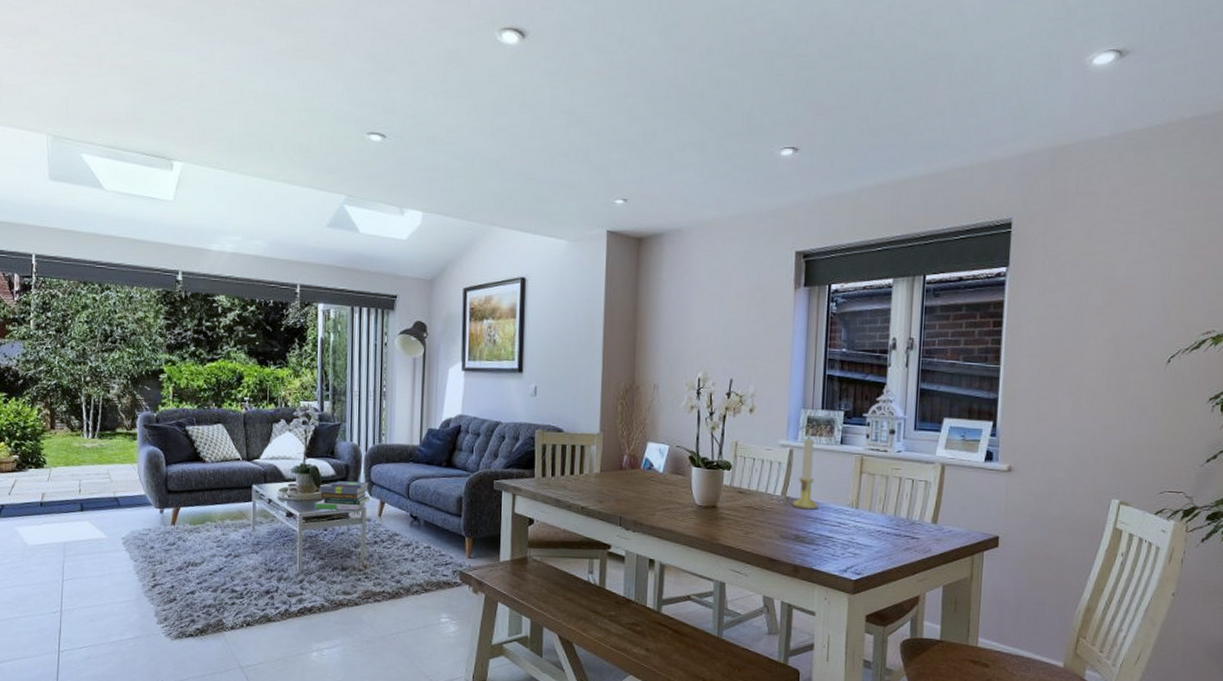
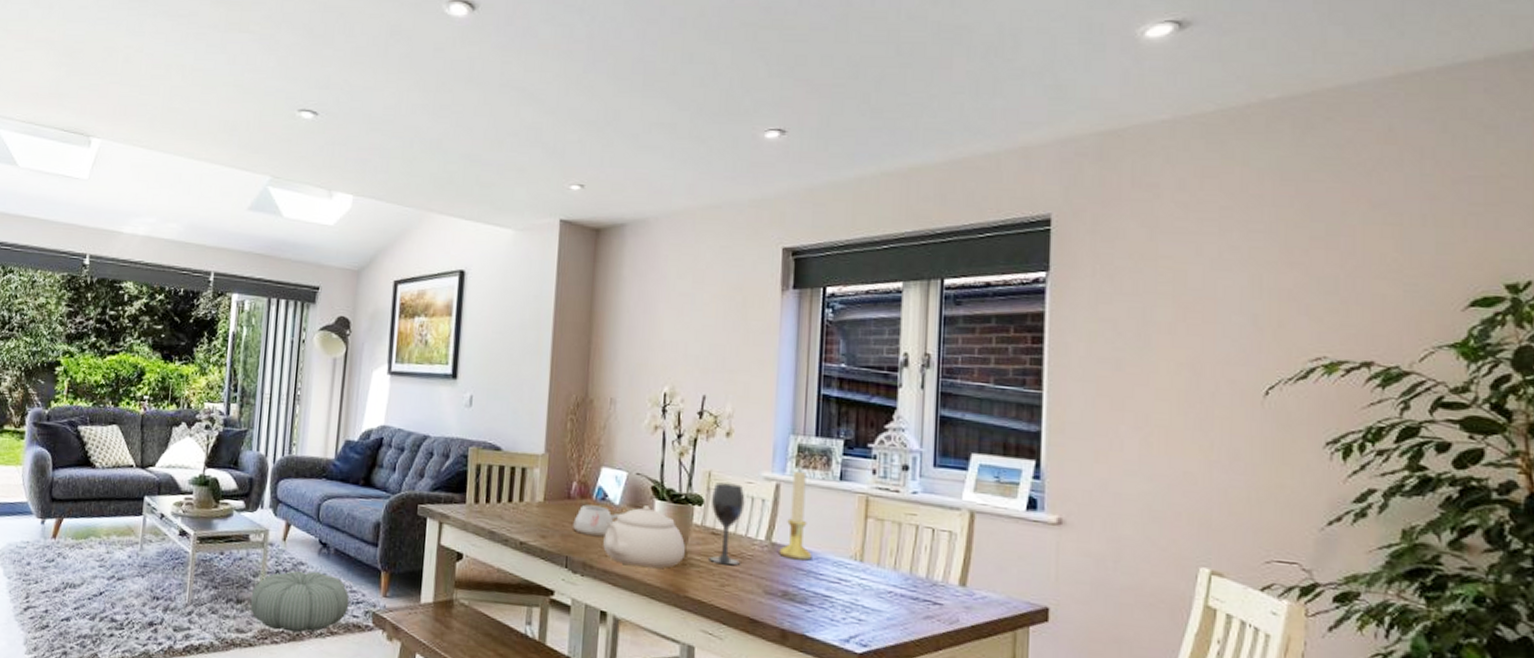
books: present [315,481,369,511] -> none [211,496,274,533]
pouf: none [353,540,439,592] -> present [250,570,350,633]
cup: none [625,473,663,500] -> present [573,504,620,537]
teapot: none [650,472,718,523] -> present [603,505,686,569]
wine glass: none [736,449,765,517] -> present [709,482,745,566]

